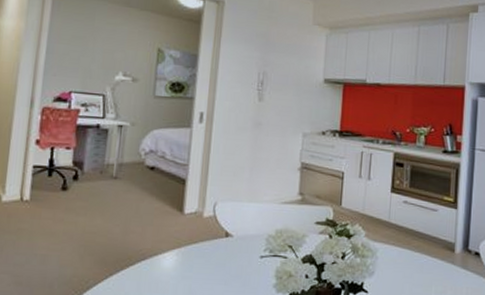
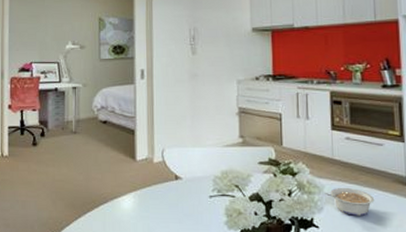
legume: none [377,251,424,281] -> present [325,187,375,216]

